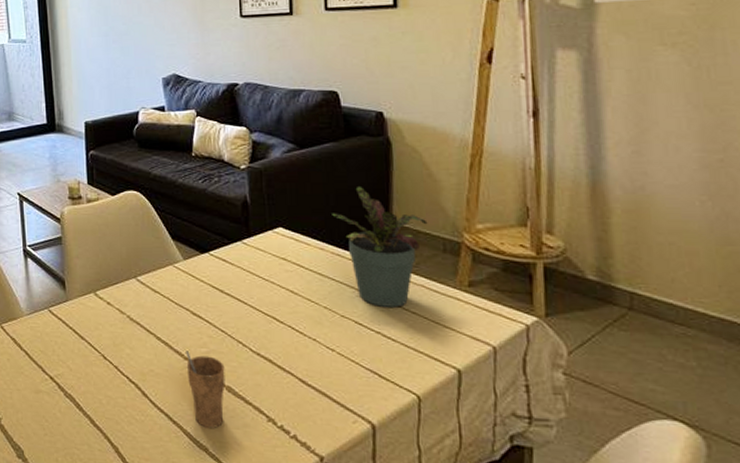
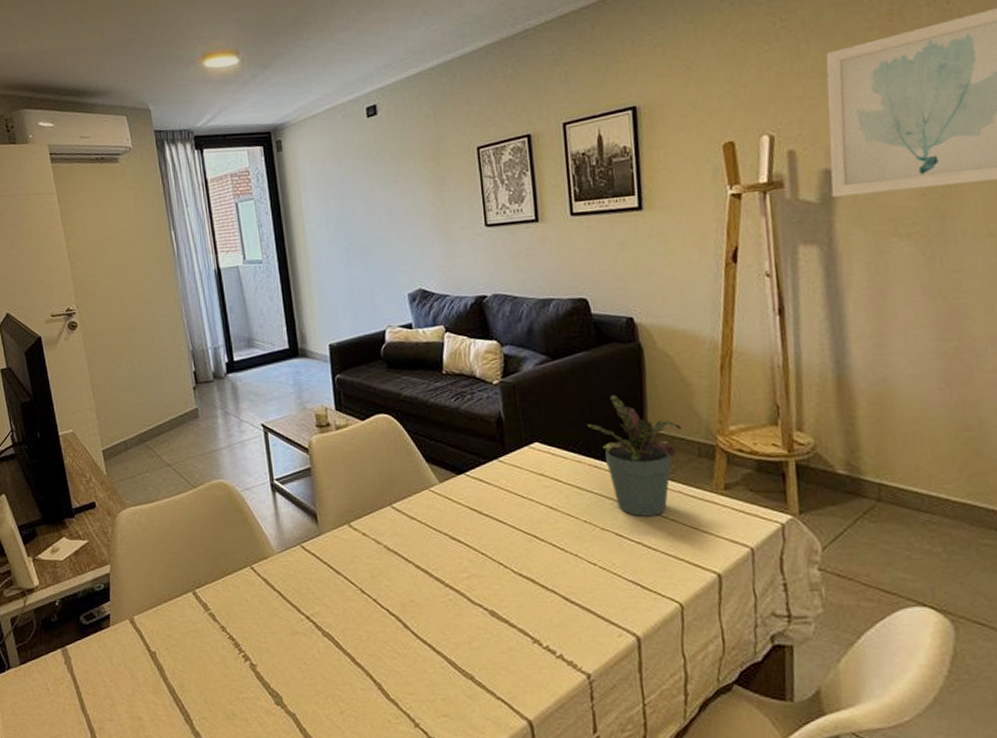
cup: present [186,350,226,429] -> none [446,577,489,656]

